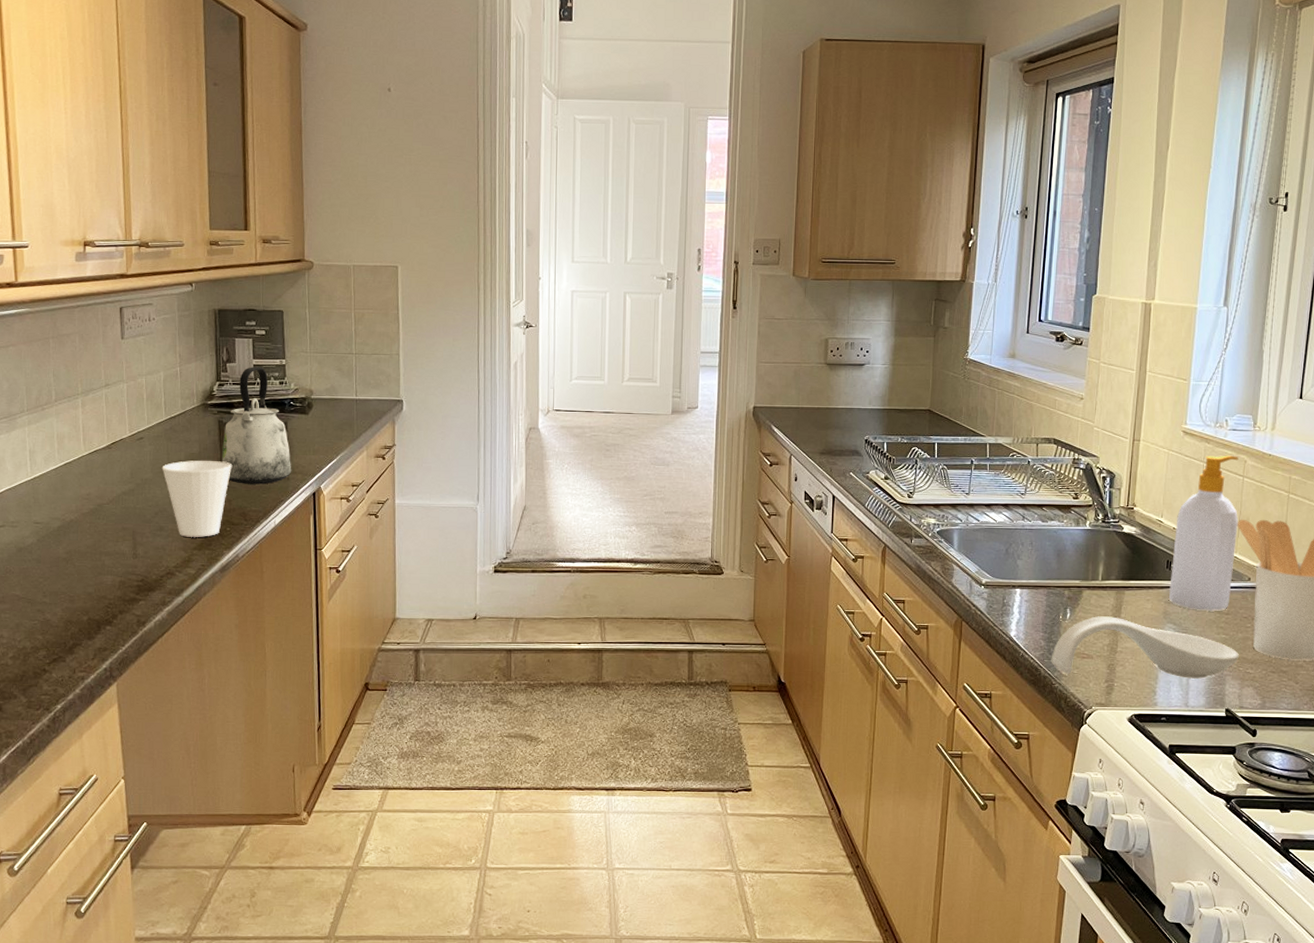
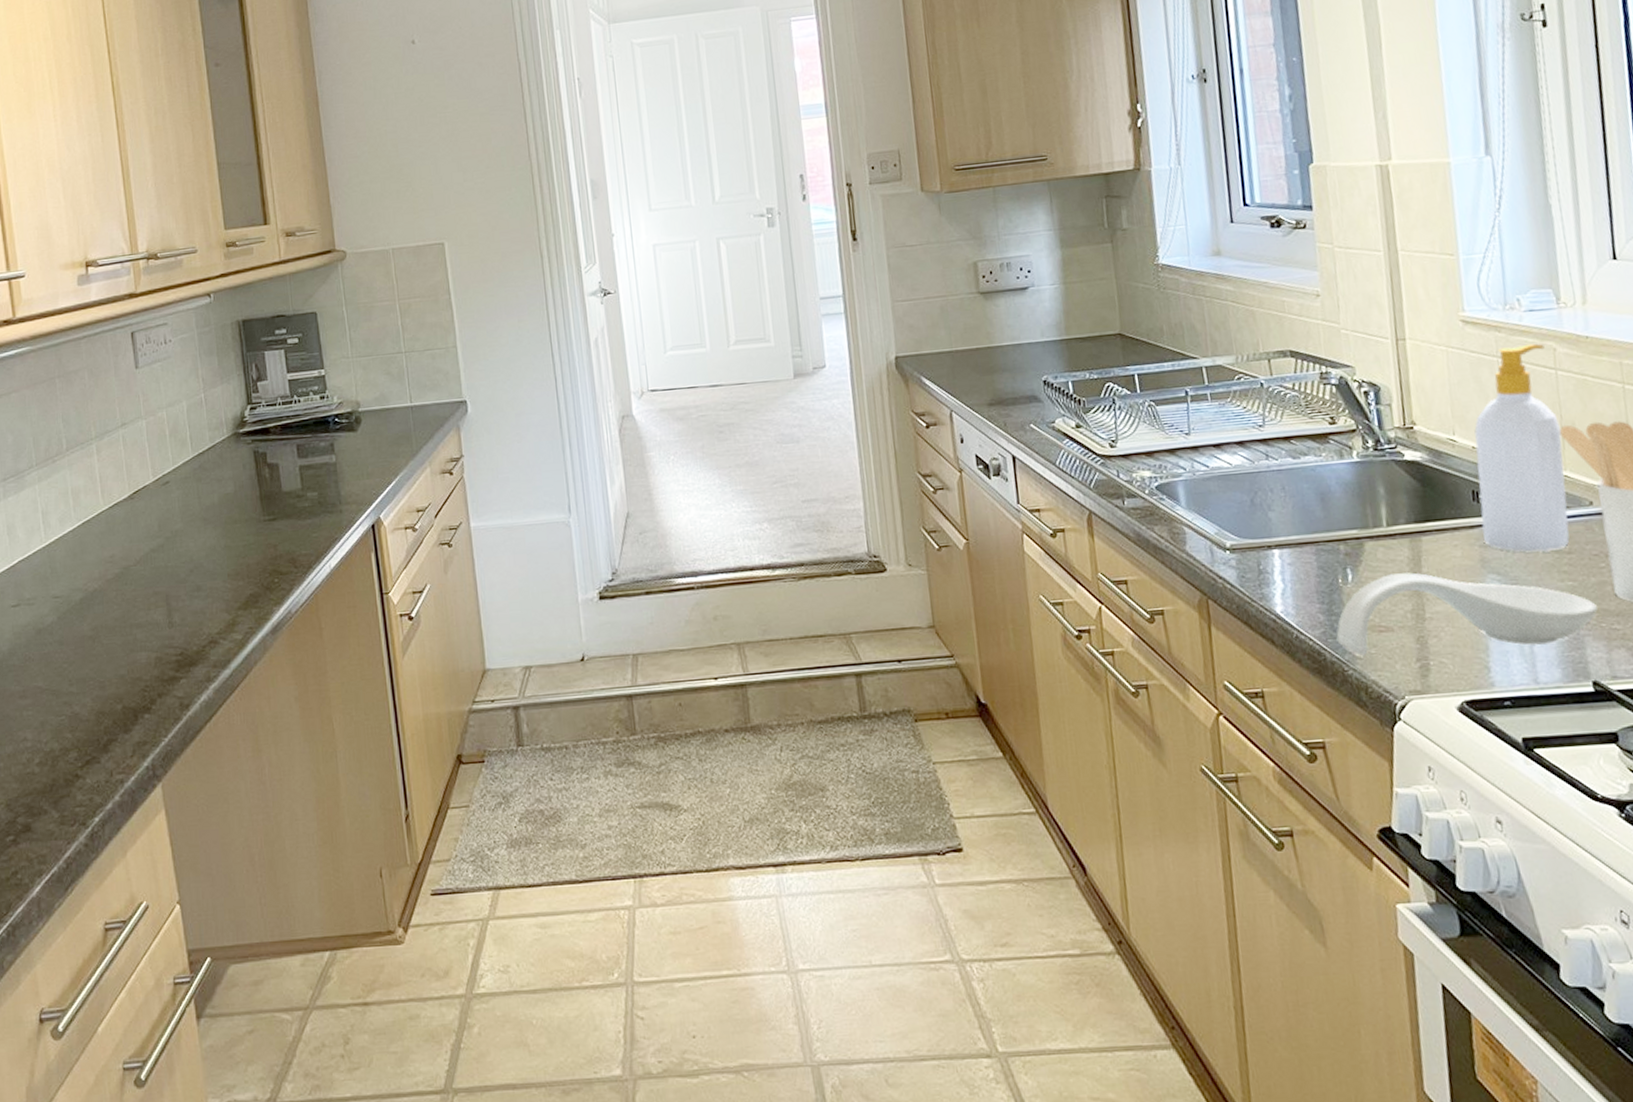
cup: present [161,460,232,537] -> none [193,499,274,595]
kettle: present [221,367,292,485] -> none [260,381,345,524]

